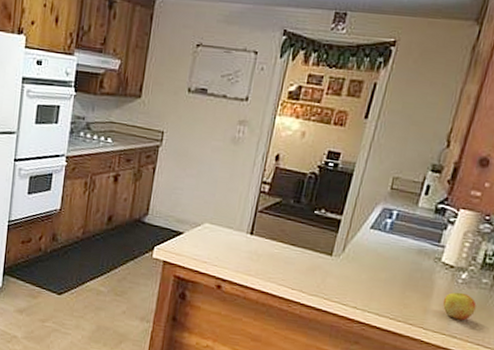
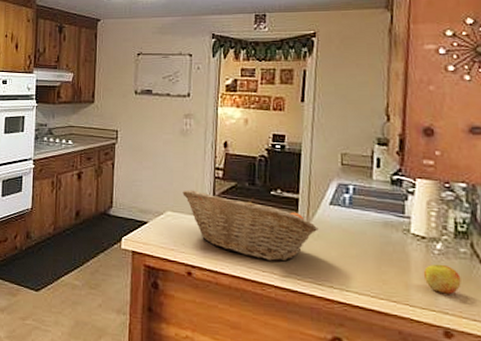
fruit basket: none [224,202,354,281] -> present [182,190,319,262]

